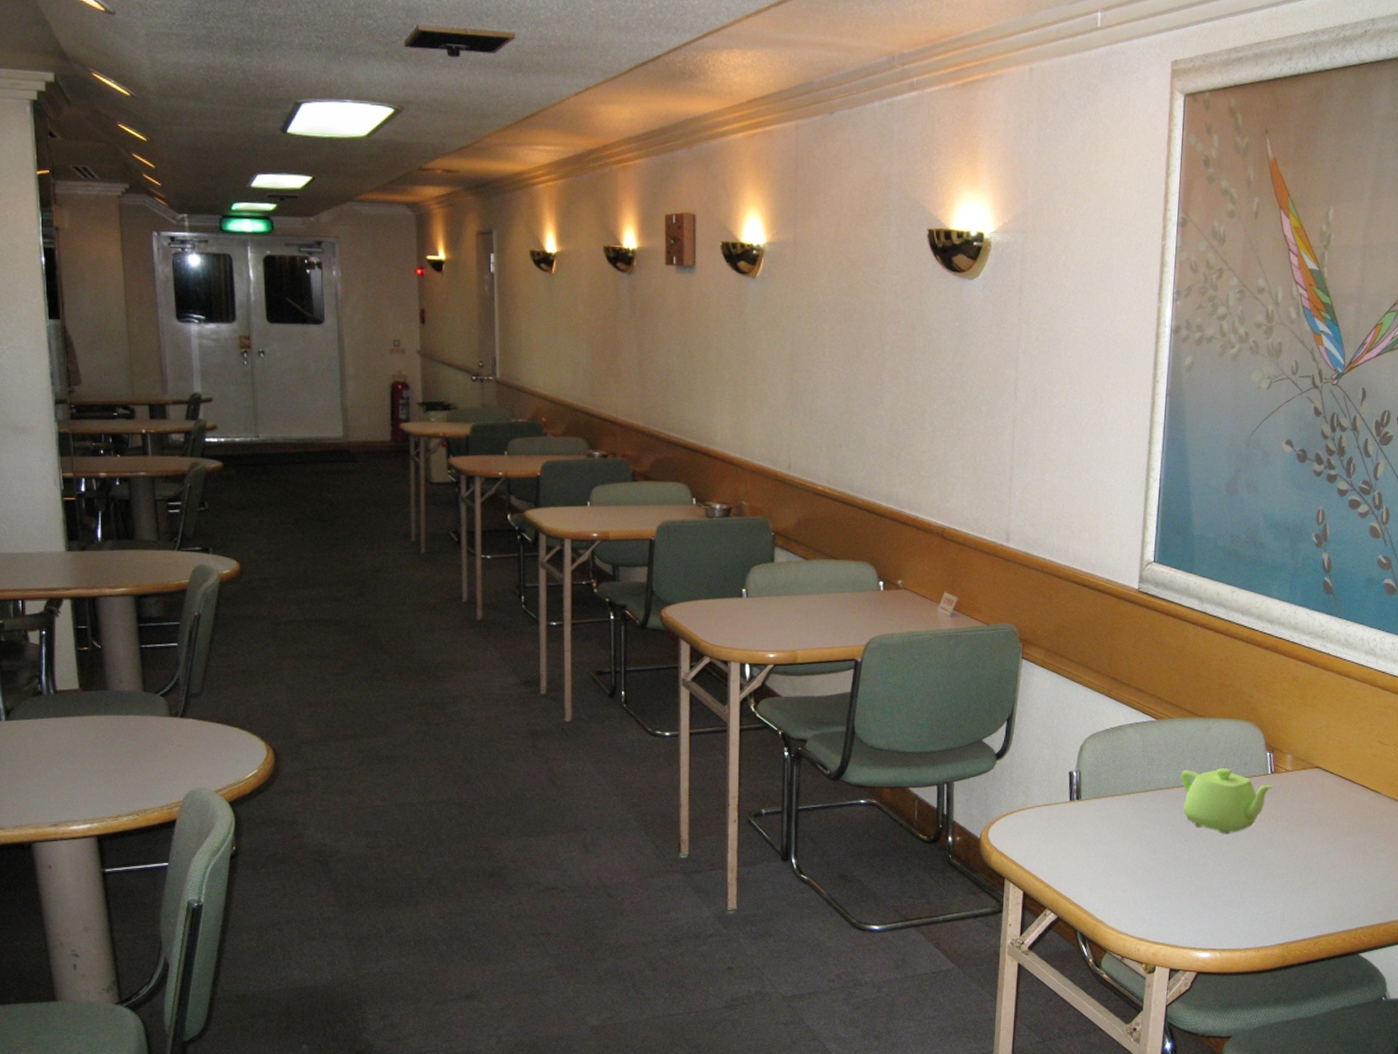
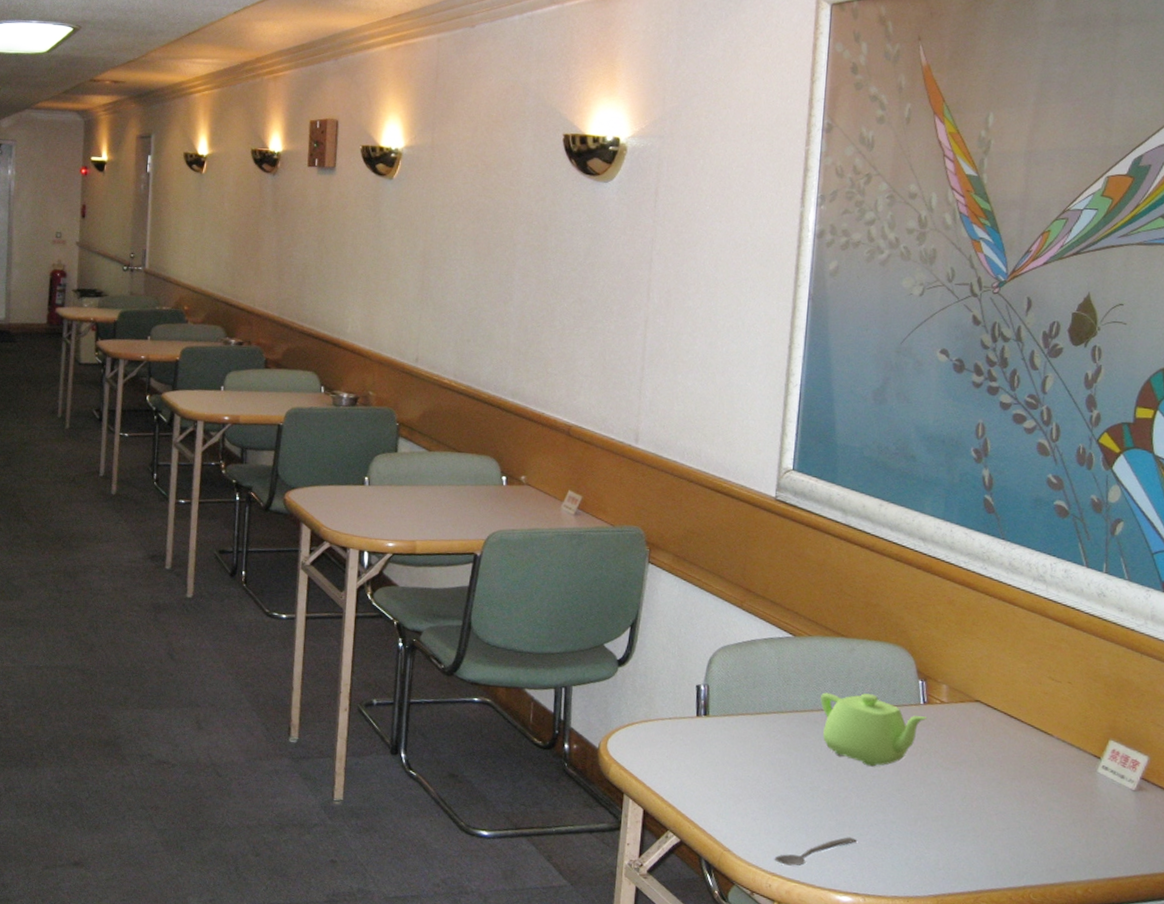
spoon: none [1141,899,1214,930] -> present [774,837,857,866]

